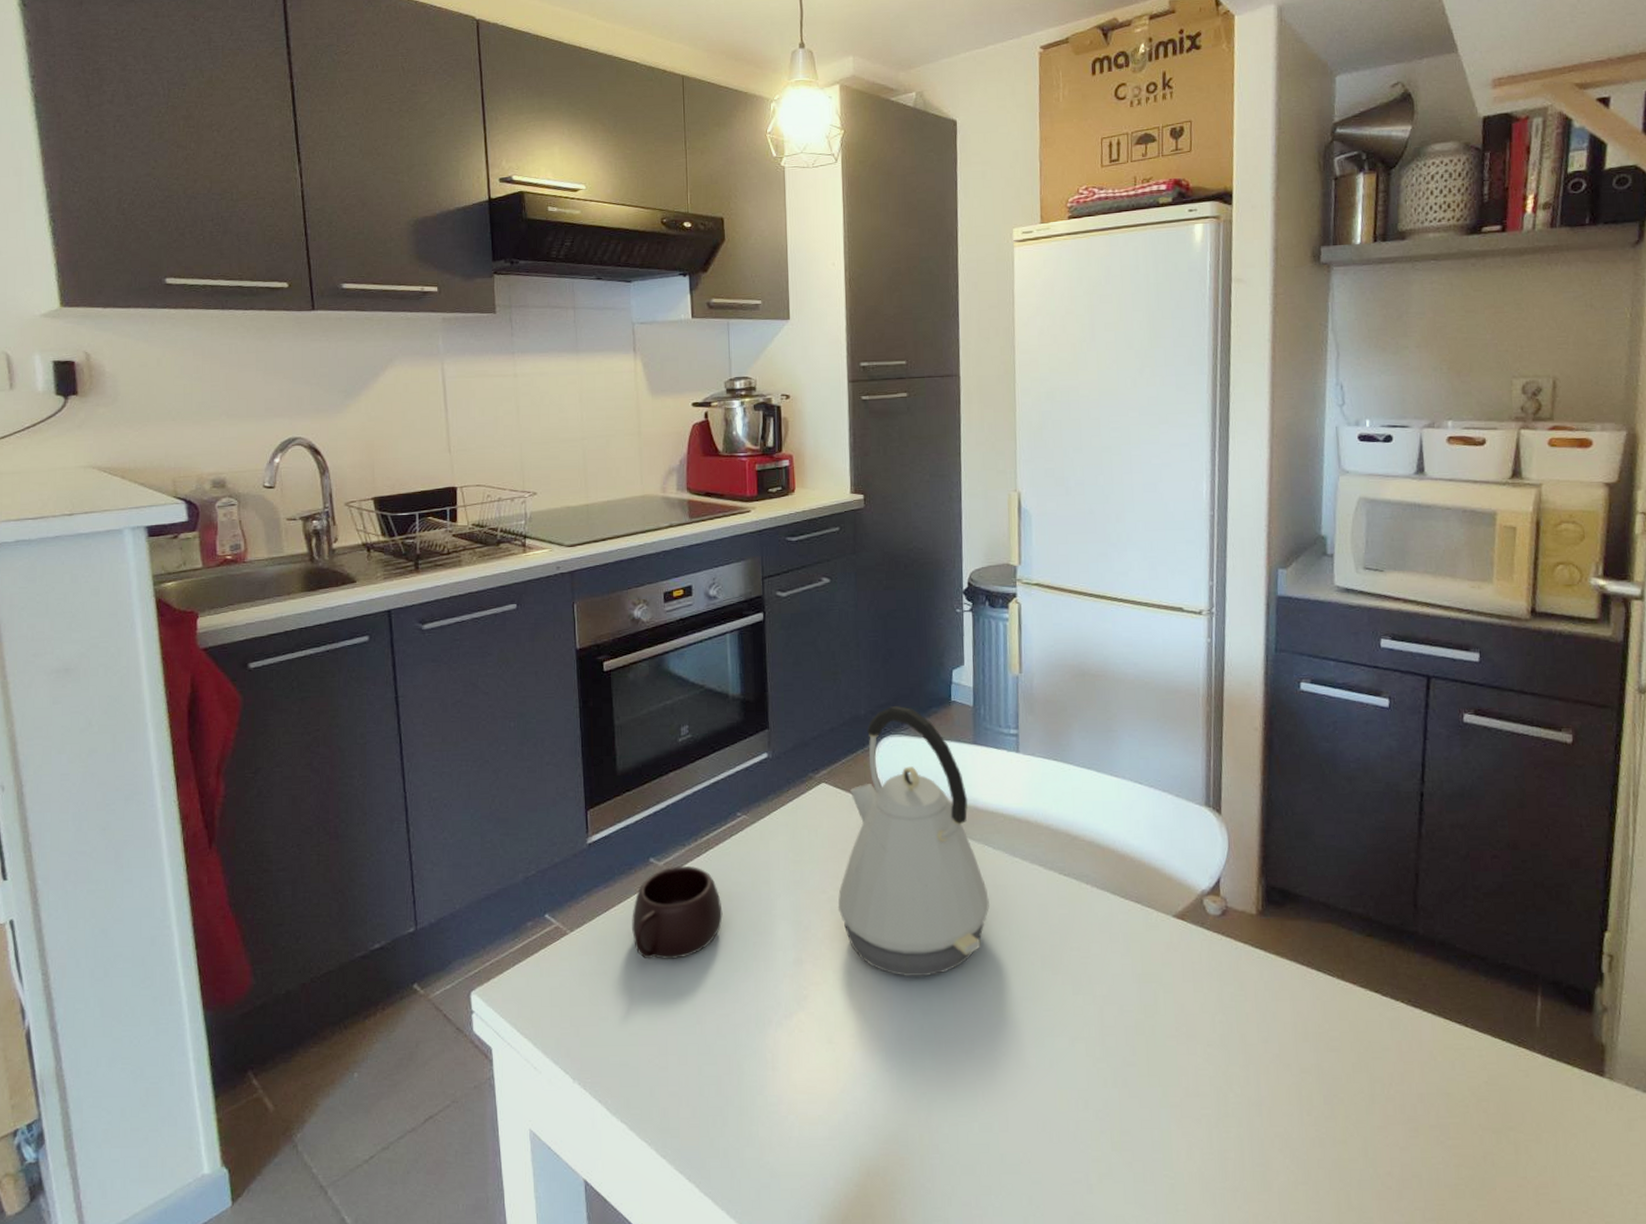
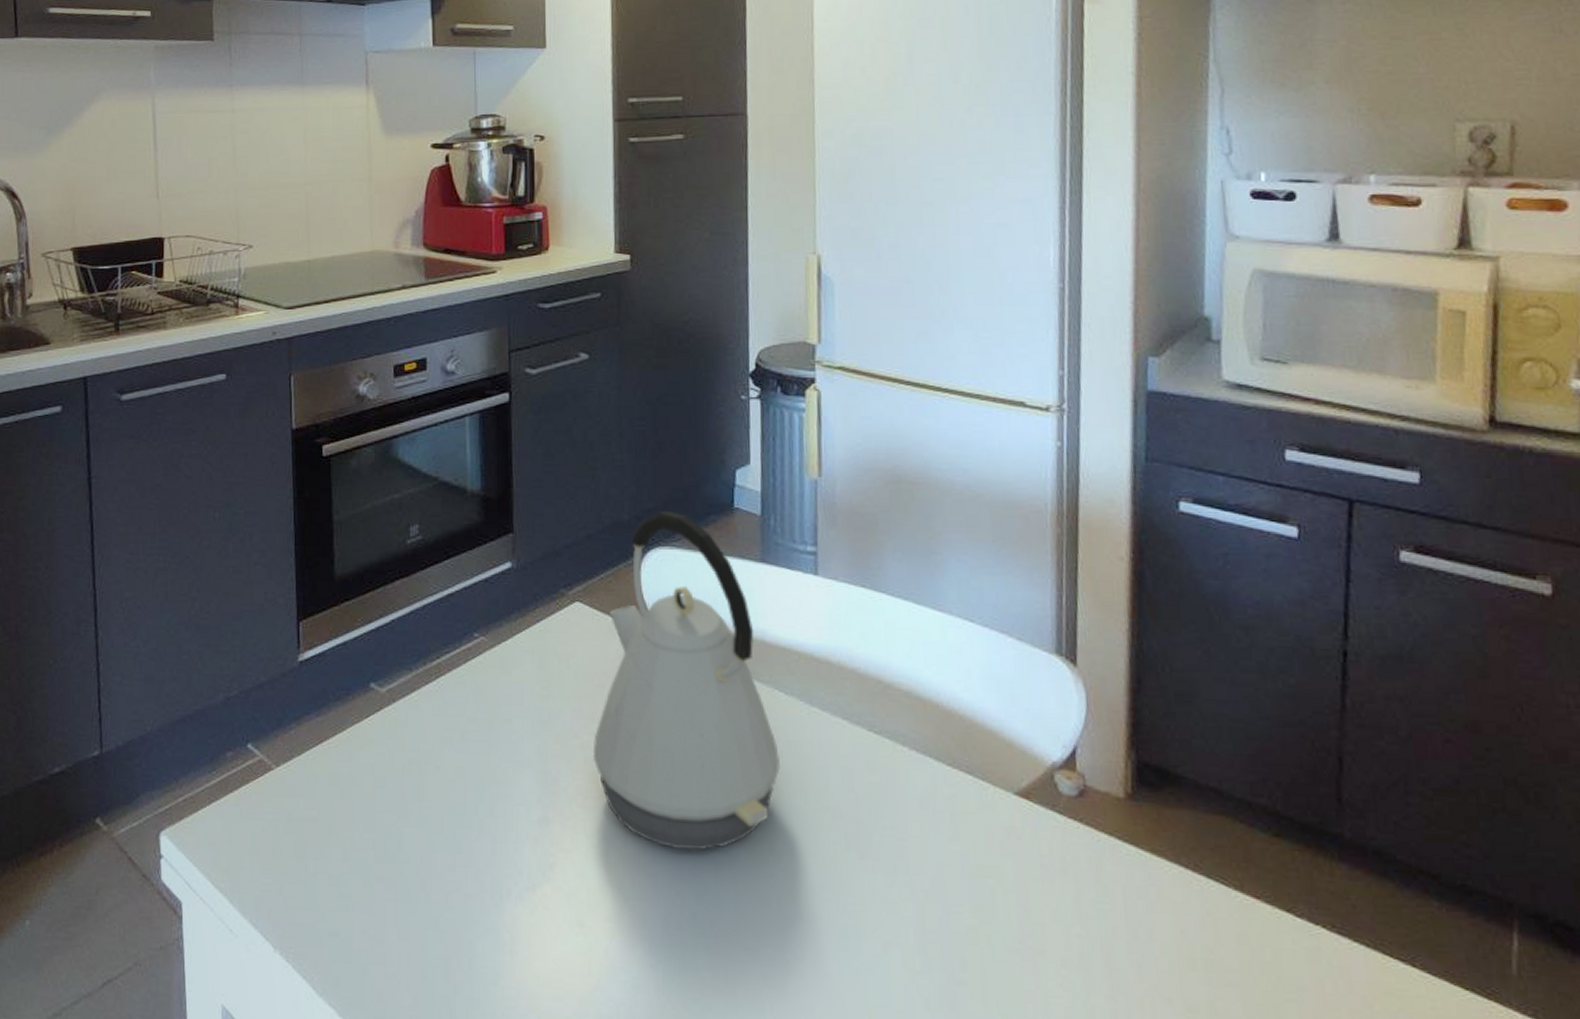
mug: present [632,865,723,960] -> none [348,694,455,809]

